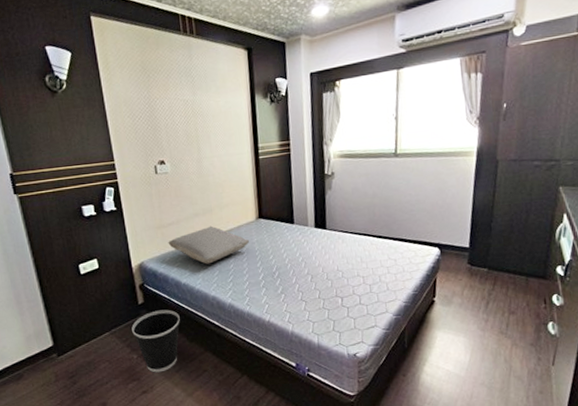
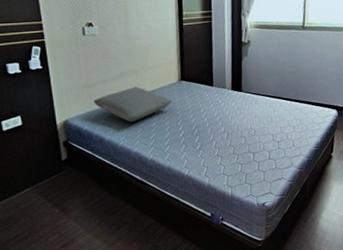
wastebasket: present [132,309,180,373] -> none [54,165,103,226]

